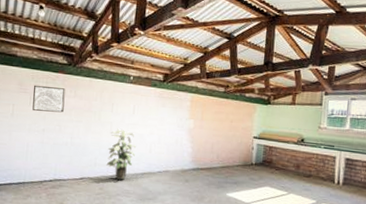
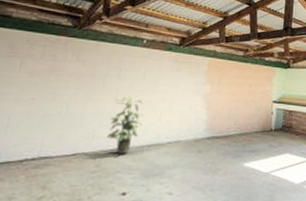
wall art: present [32,85,65,113] -> none [22,48,67,79]

